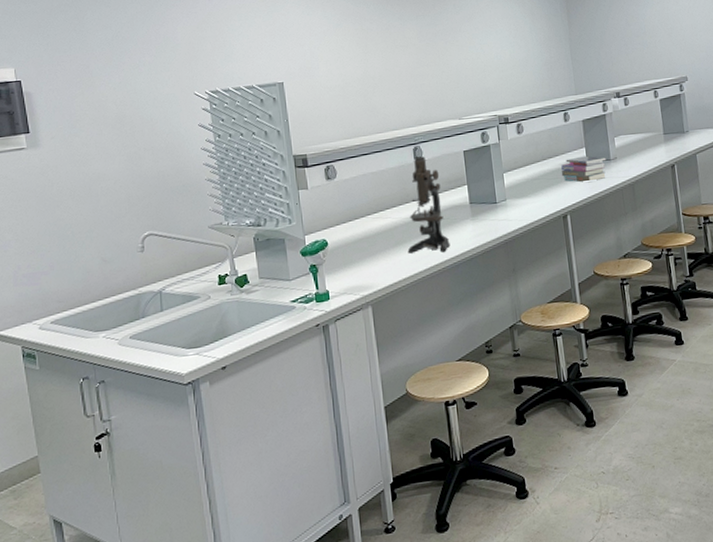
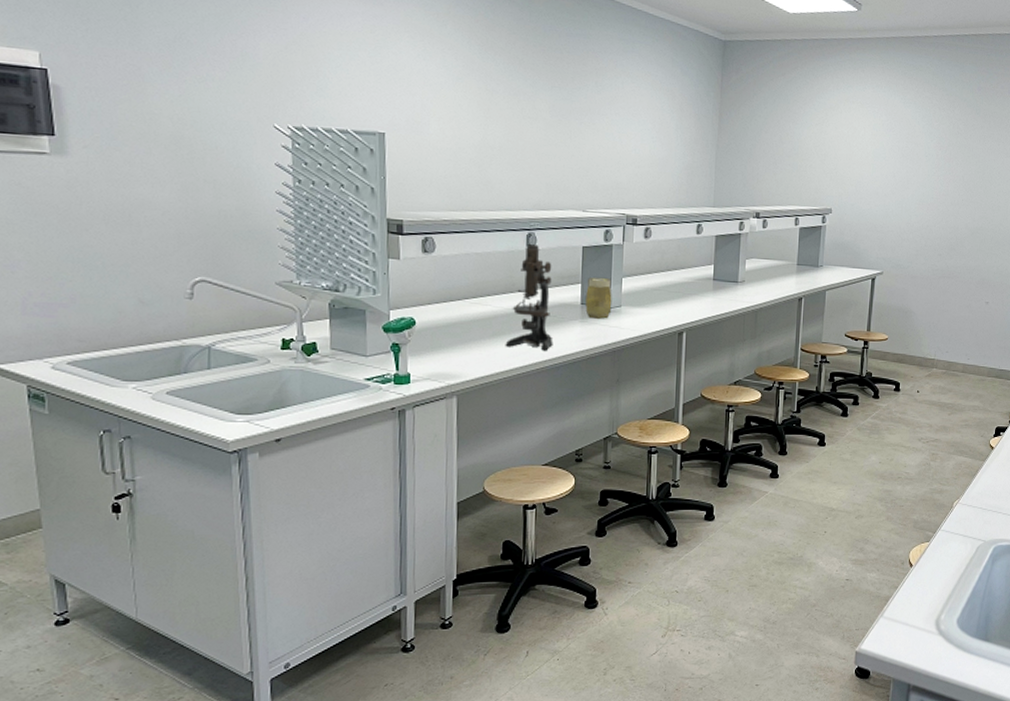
jar: none [473,175,498,216] -> present [585,277,612,320]
books: present [561,156,606,183] -> none [685,273,734,303]

